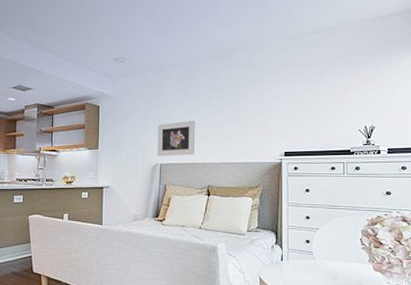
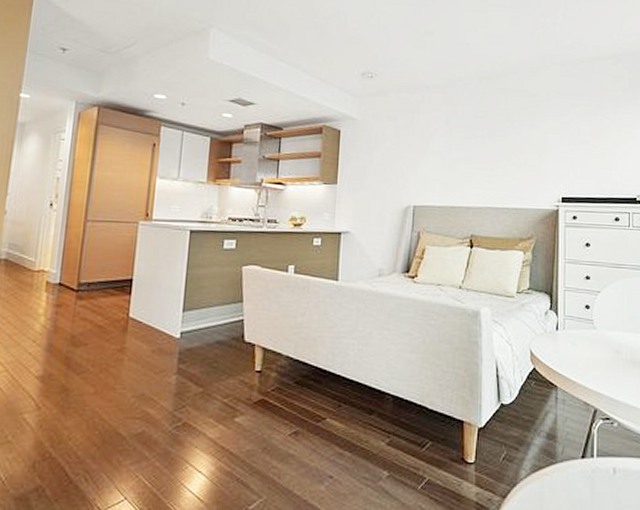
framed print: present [157,120,196,157] -> none [409,153,458,197]

